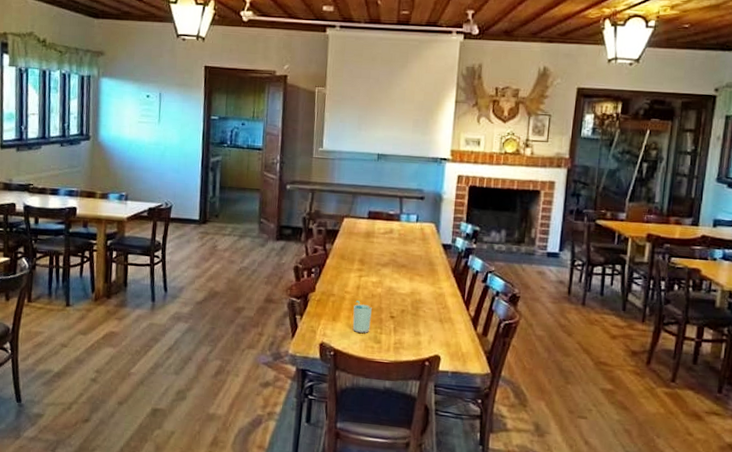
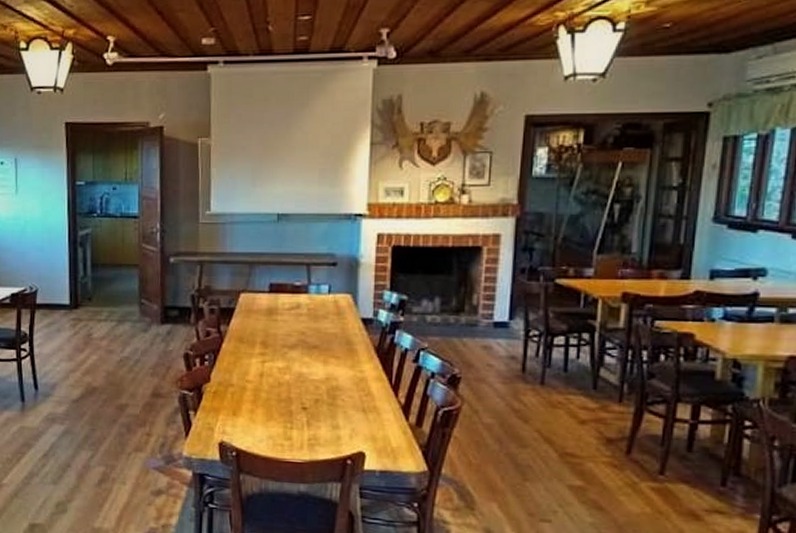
cup: present [352,300,373,333] -> none [257,391,280,429]

